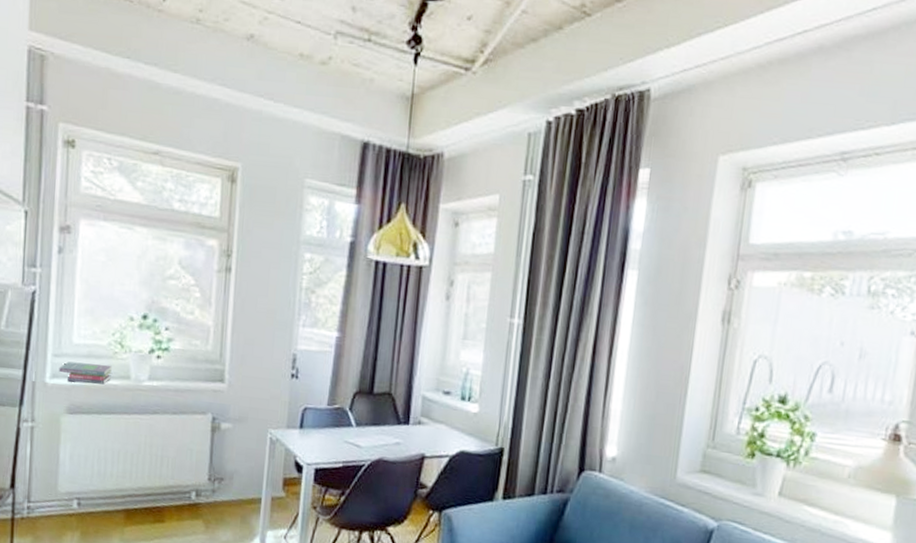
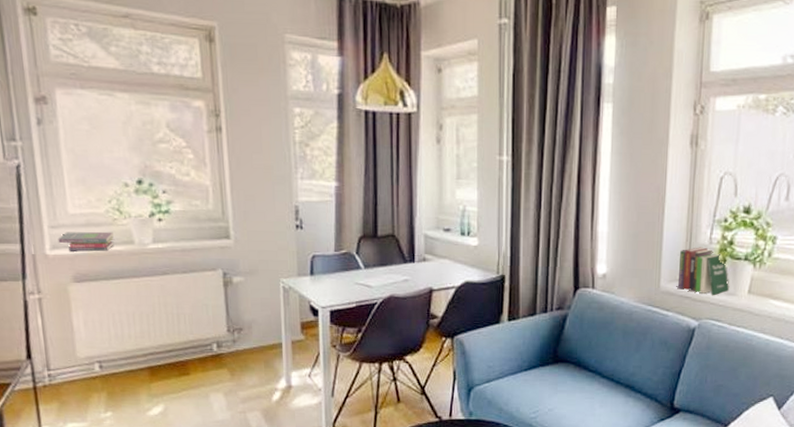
books: none [697,436,756,495] -> present [678,247,729,296]

